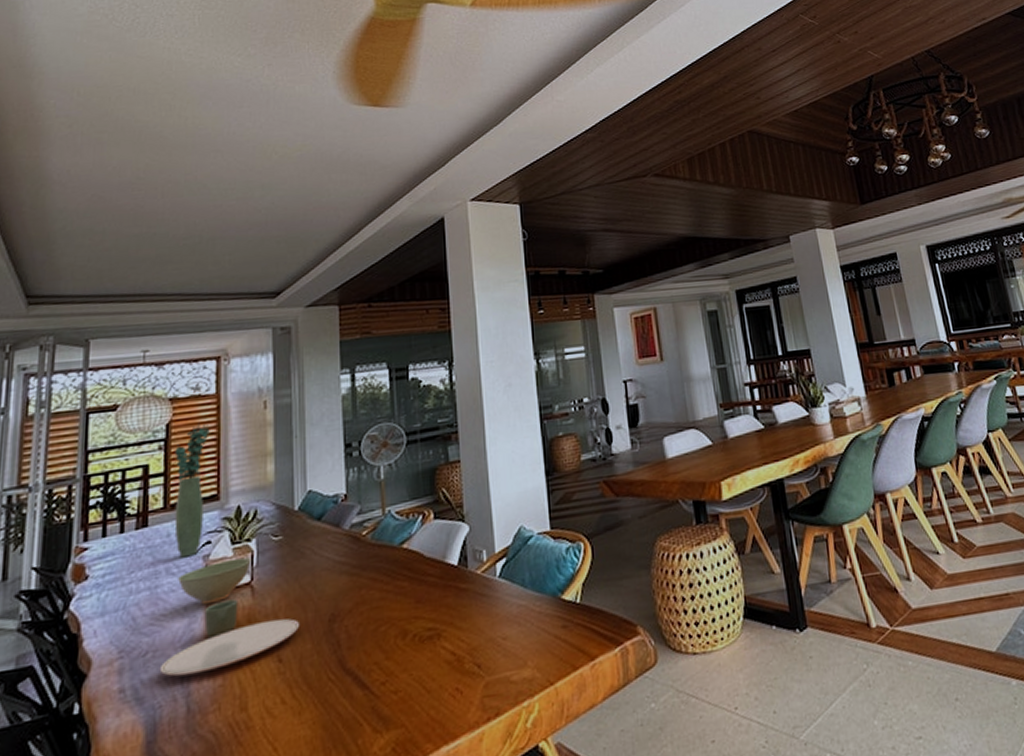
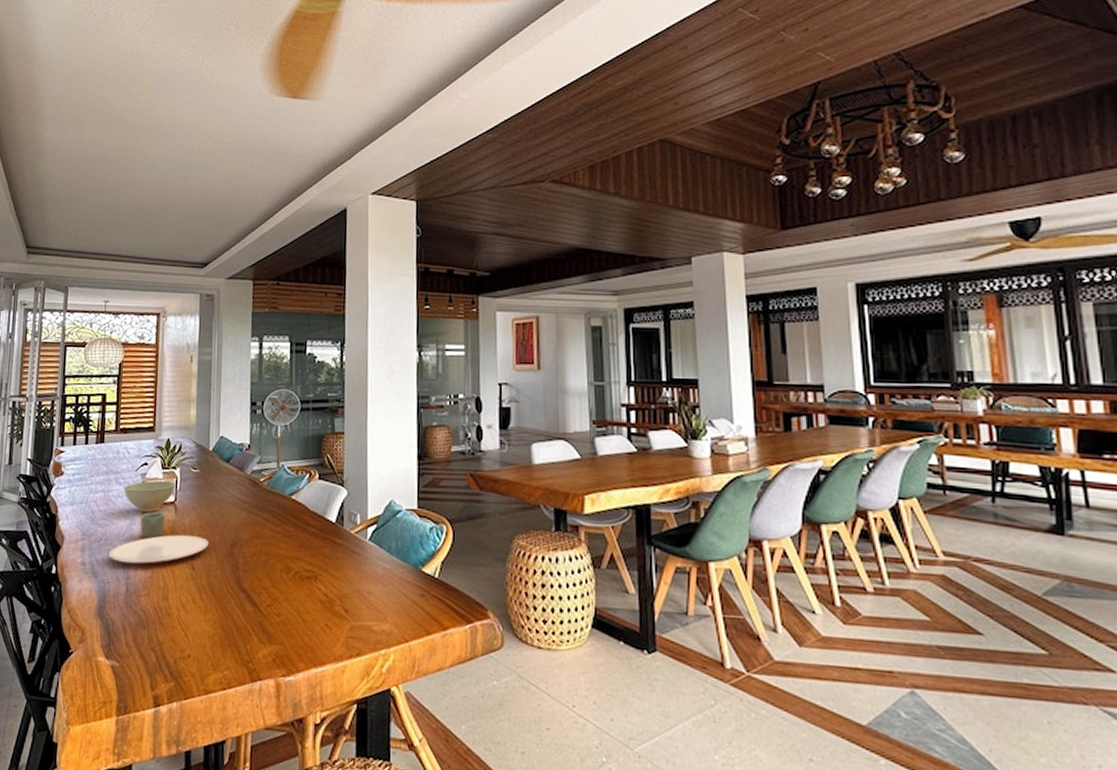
vase: present [174,422,210,558] -> none [122,366,150,473]

